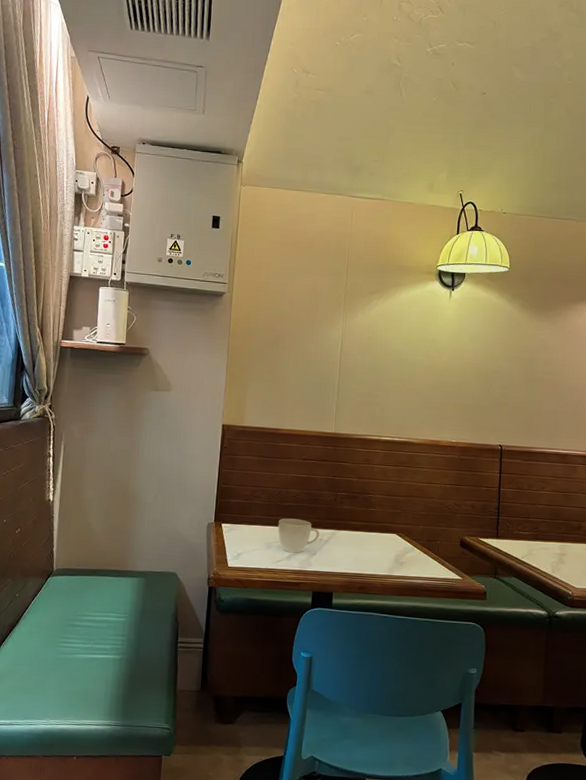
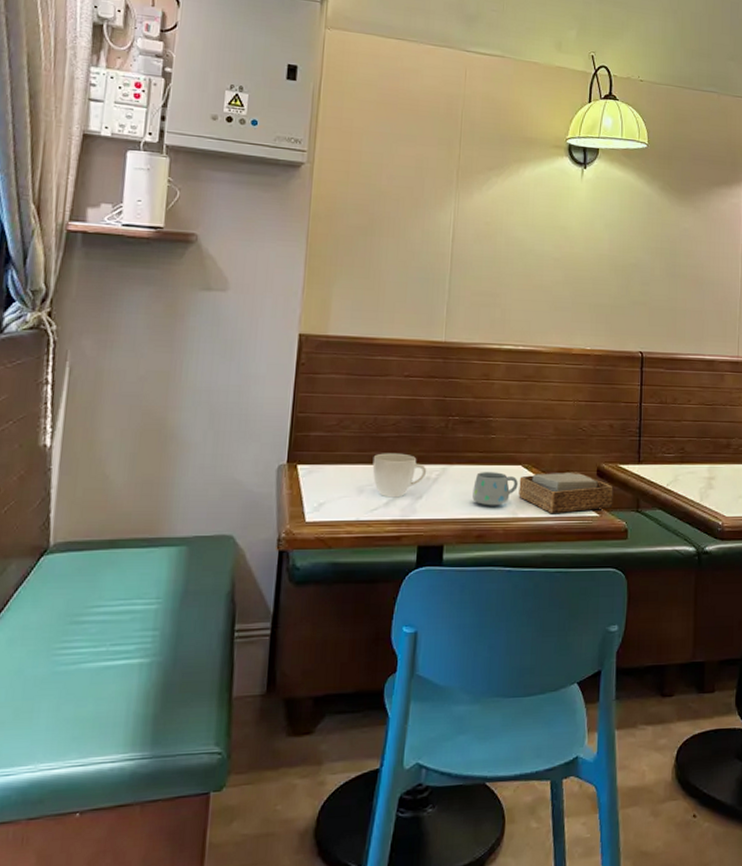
mug: none [356,537,393,565] -> present [472,472,518,506]
napkin holder: none [394,541,474,575] -> present [519,472,613,514]

